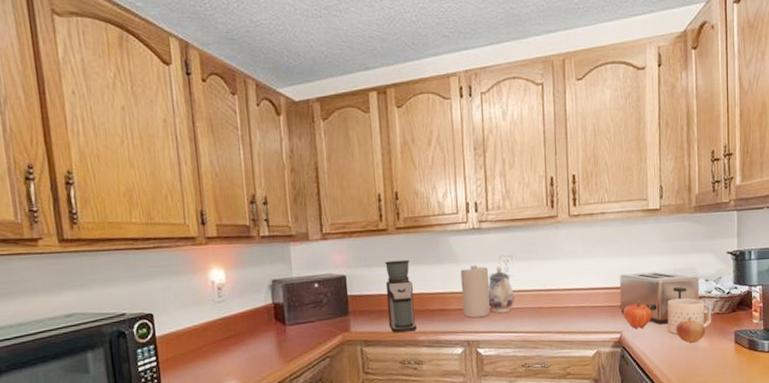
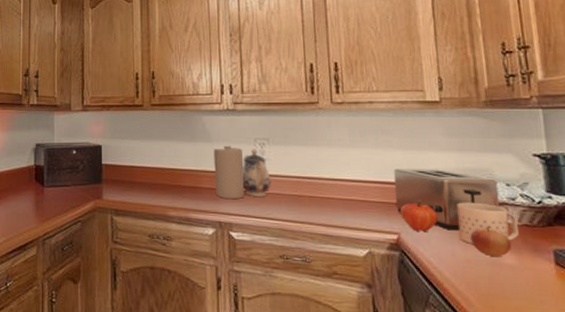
coffee grinder: present [385,259,417,333] -> none [138,135,167,206]

